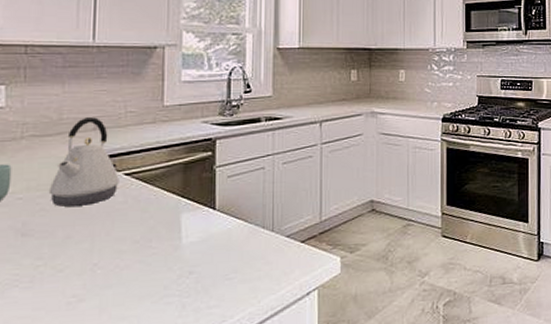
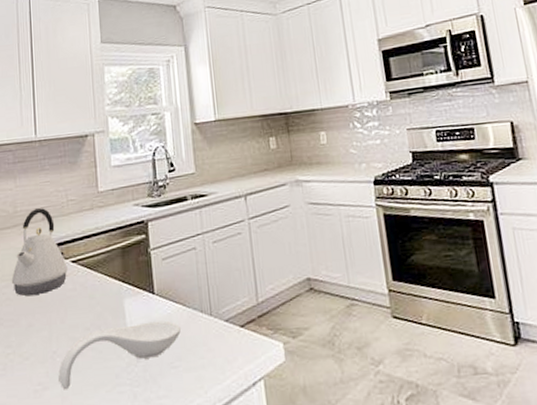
spoon rest: none [98,235,240,302] -> present [58,320,181,390]

